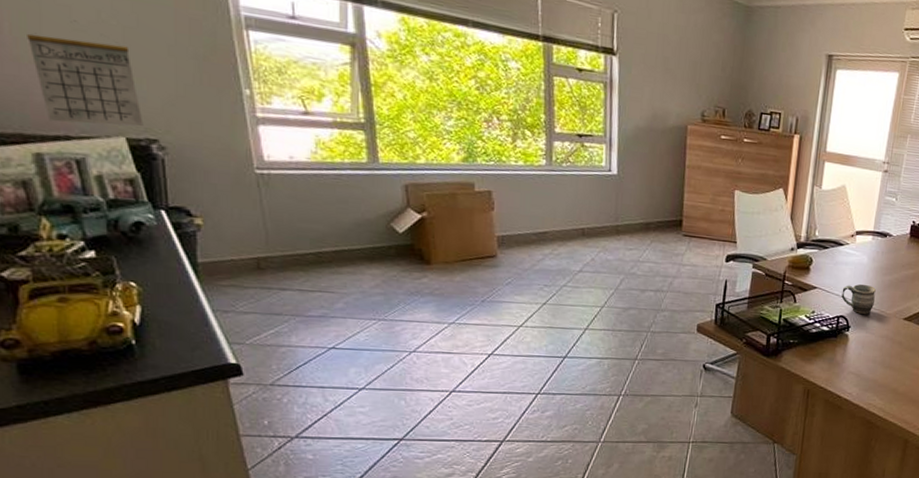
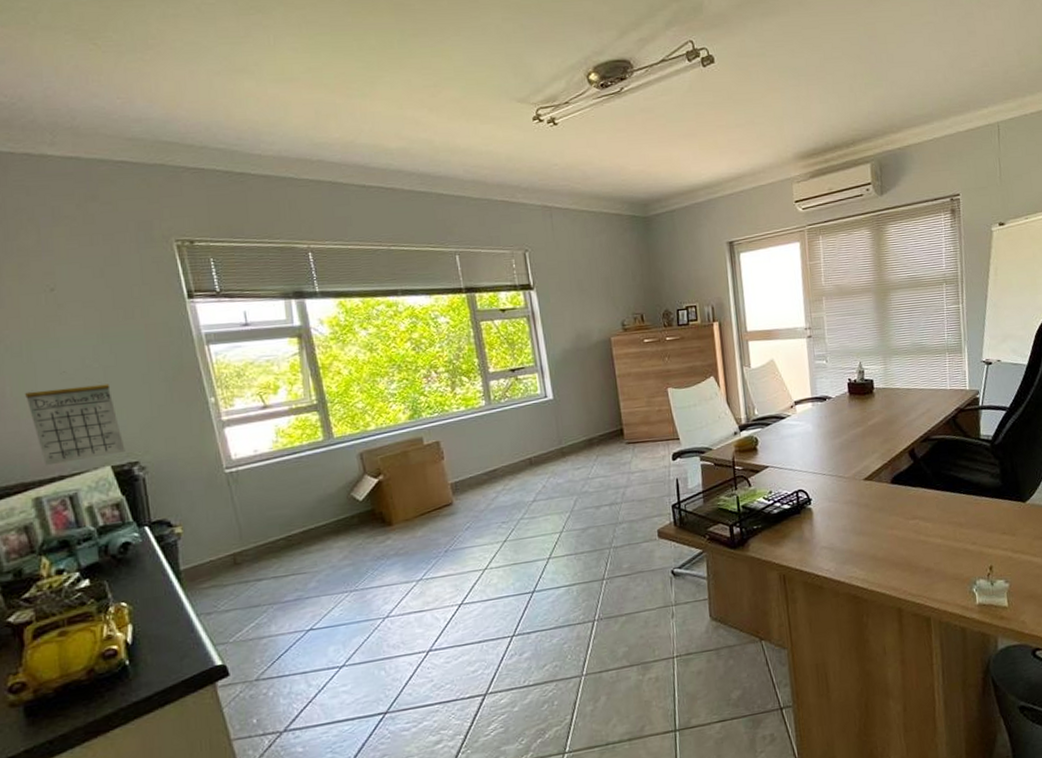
mug: present [841,284,876,315] -> none [794,452,831,485]

